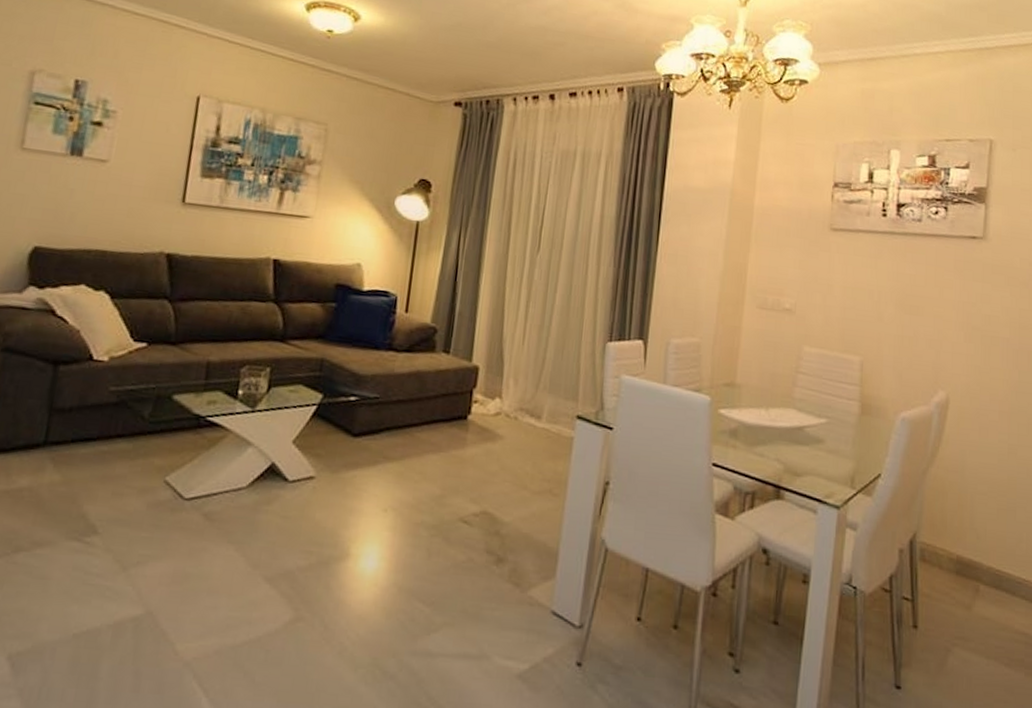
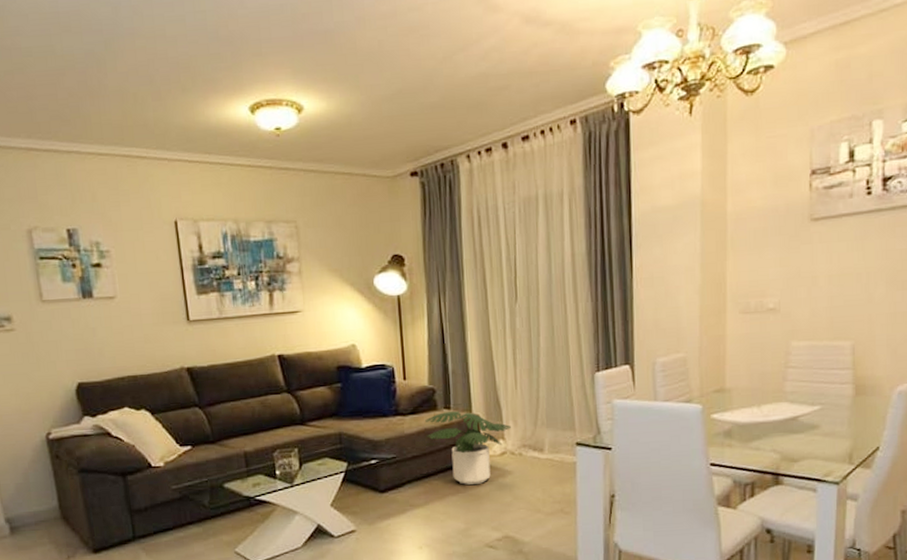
potted plant: none [417,356,511,445] -> present [425,411,511,485]

